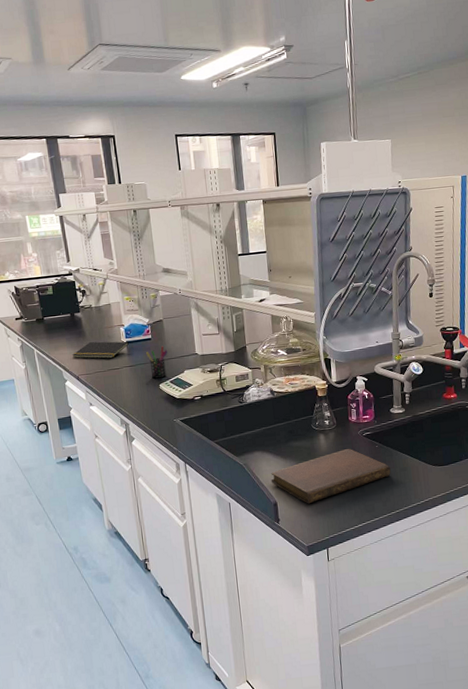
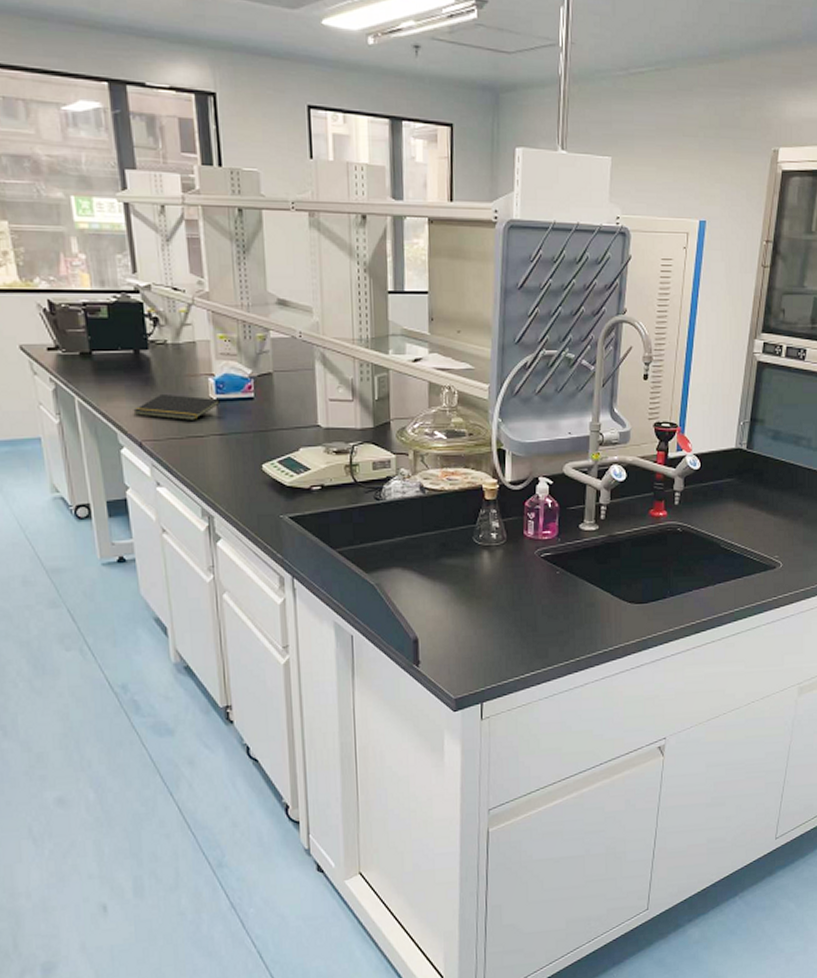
pen holder: present [146,346,167,379] -> none [245,410,276,456]
notebook: present [271,448,391,504] -> none [412,572,573,643]

